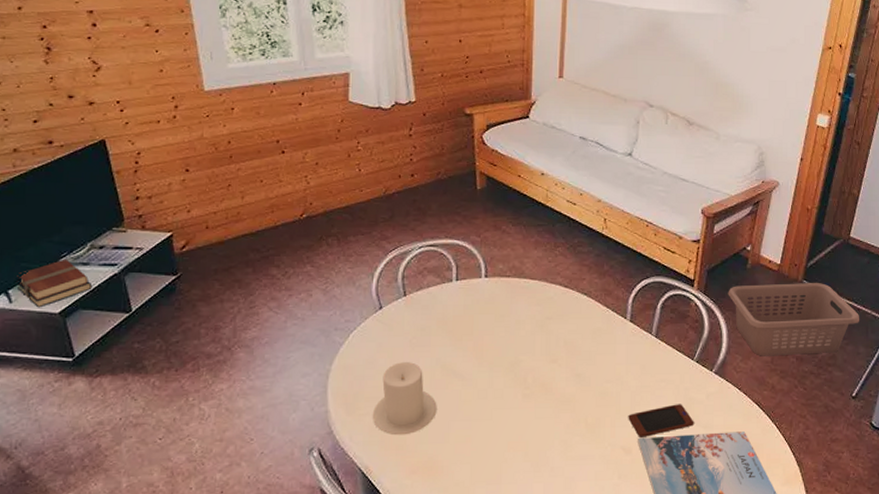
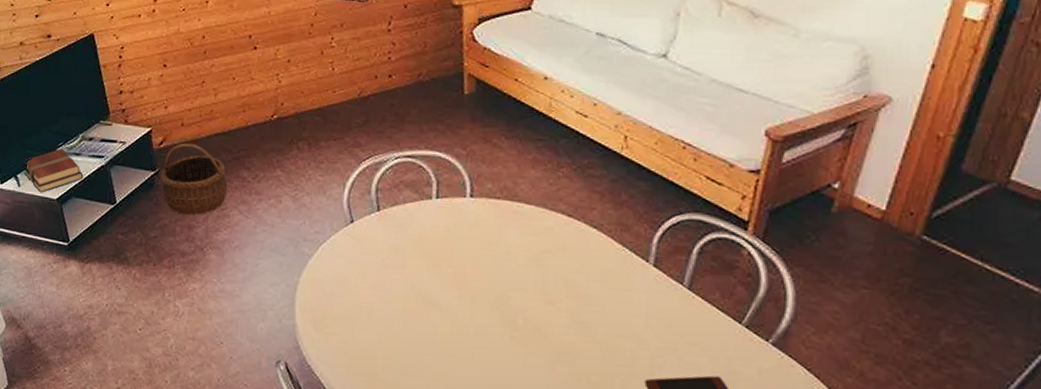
wicker basket: none [183,245,257,317] -> present [161,143,228,216]
candle: present [373,362,437,436] -> none [341,282,411,363]
laundry basket: present [728,283,859,356] -> none [798,234,1017,341]

